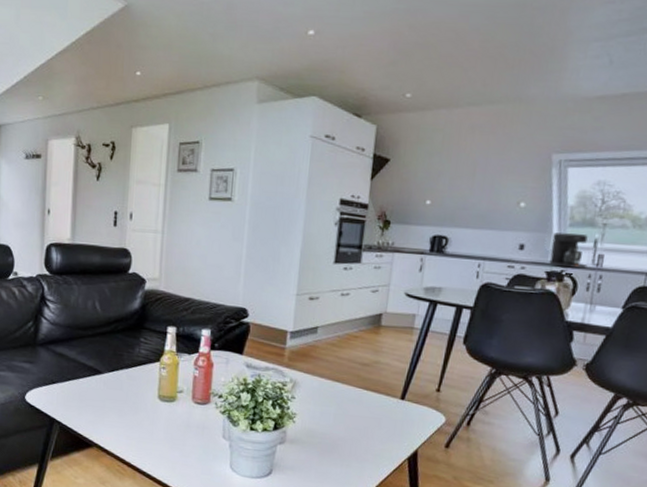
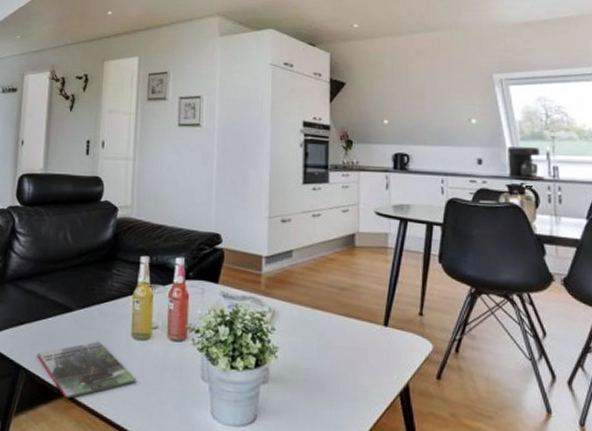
magazine: none [69,401,162,449] -> present [37,341,137,399]

